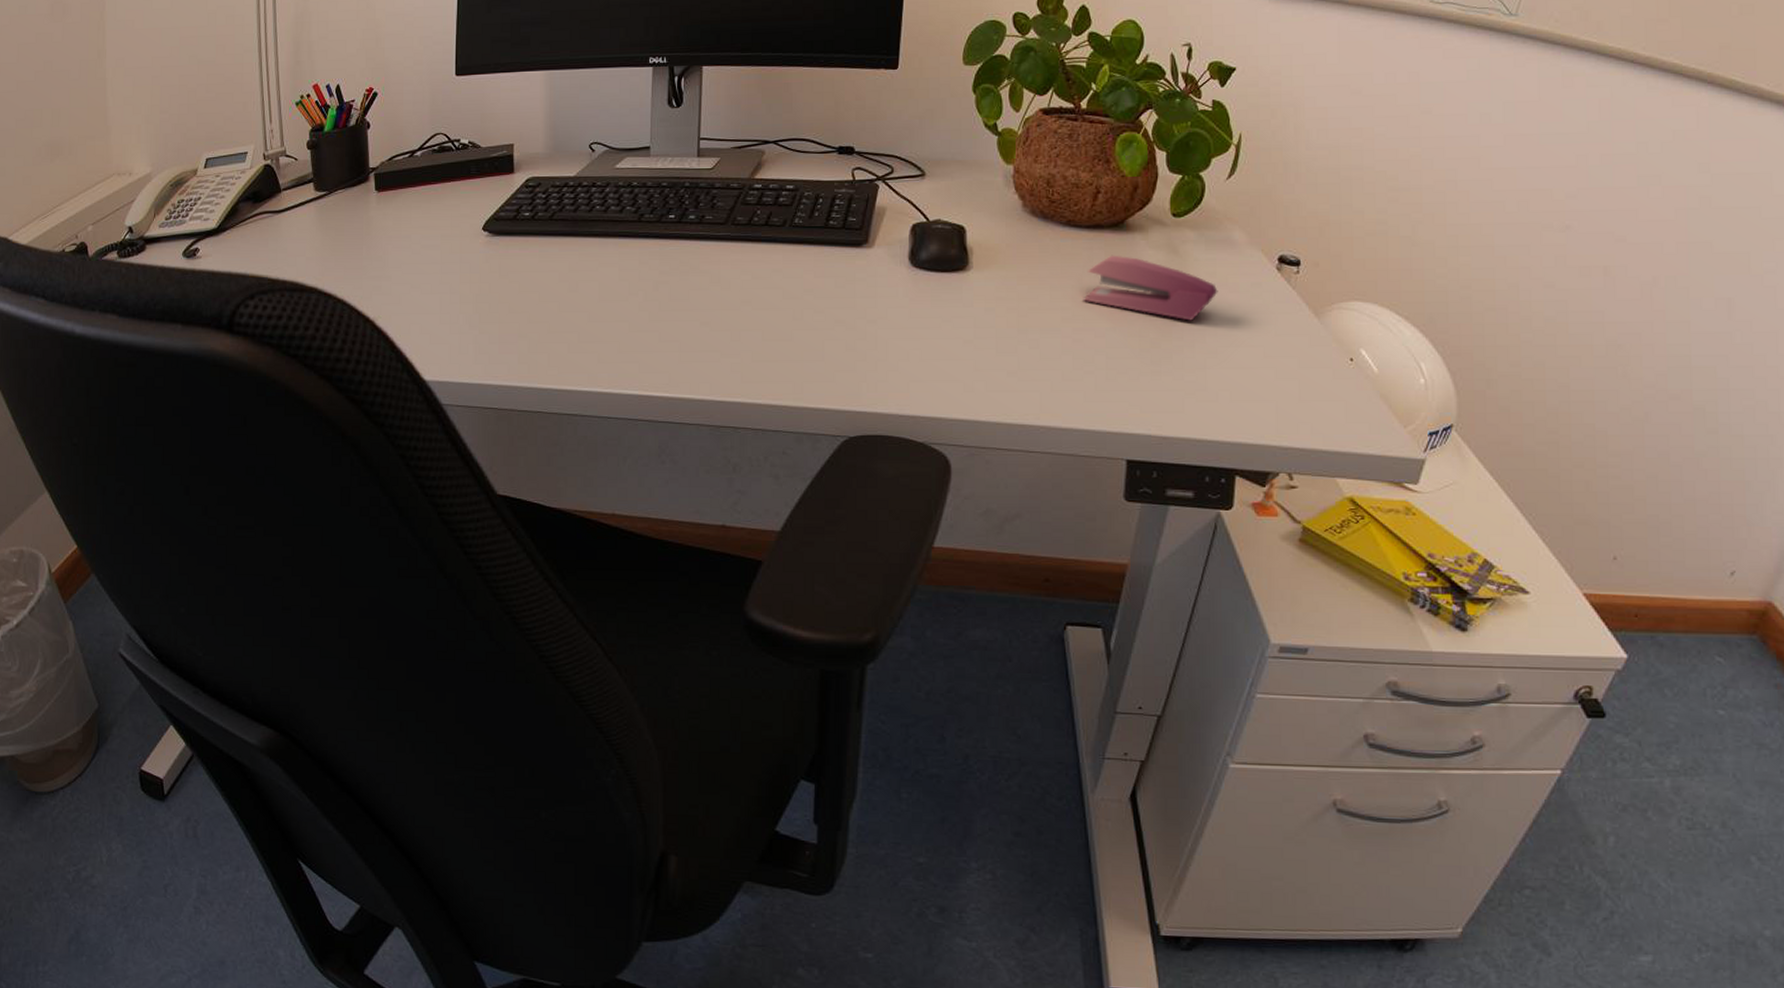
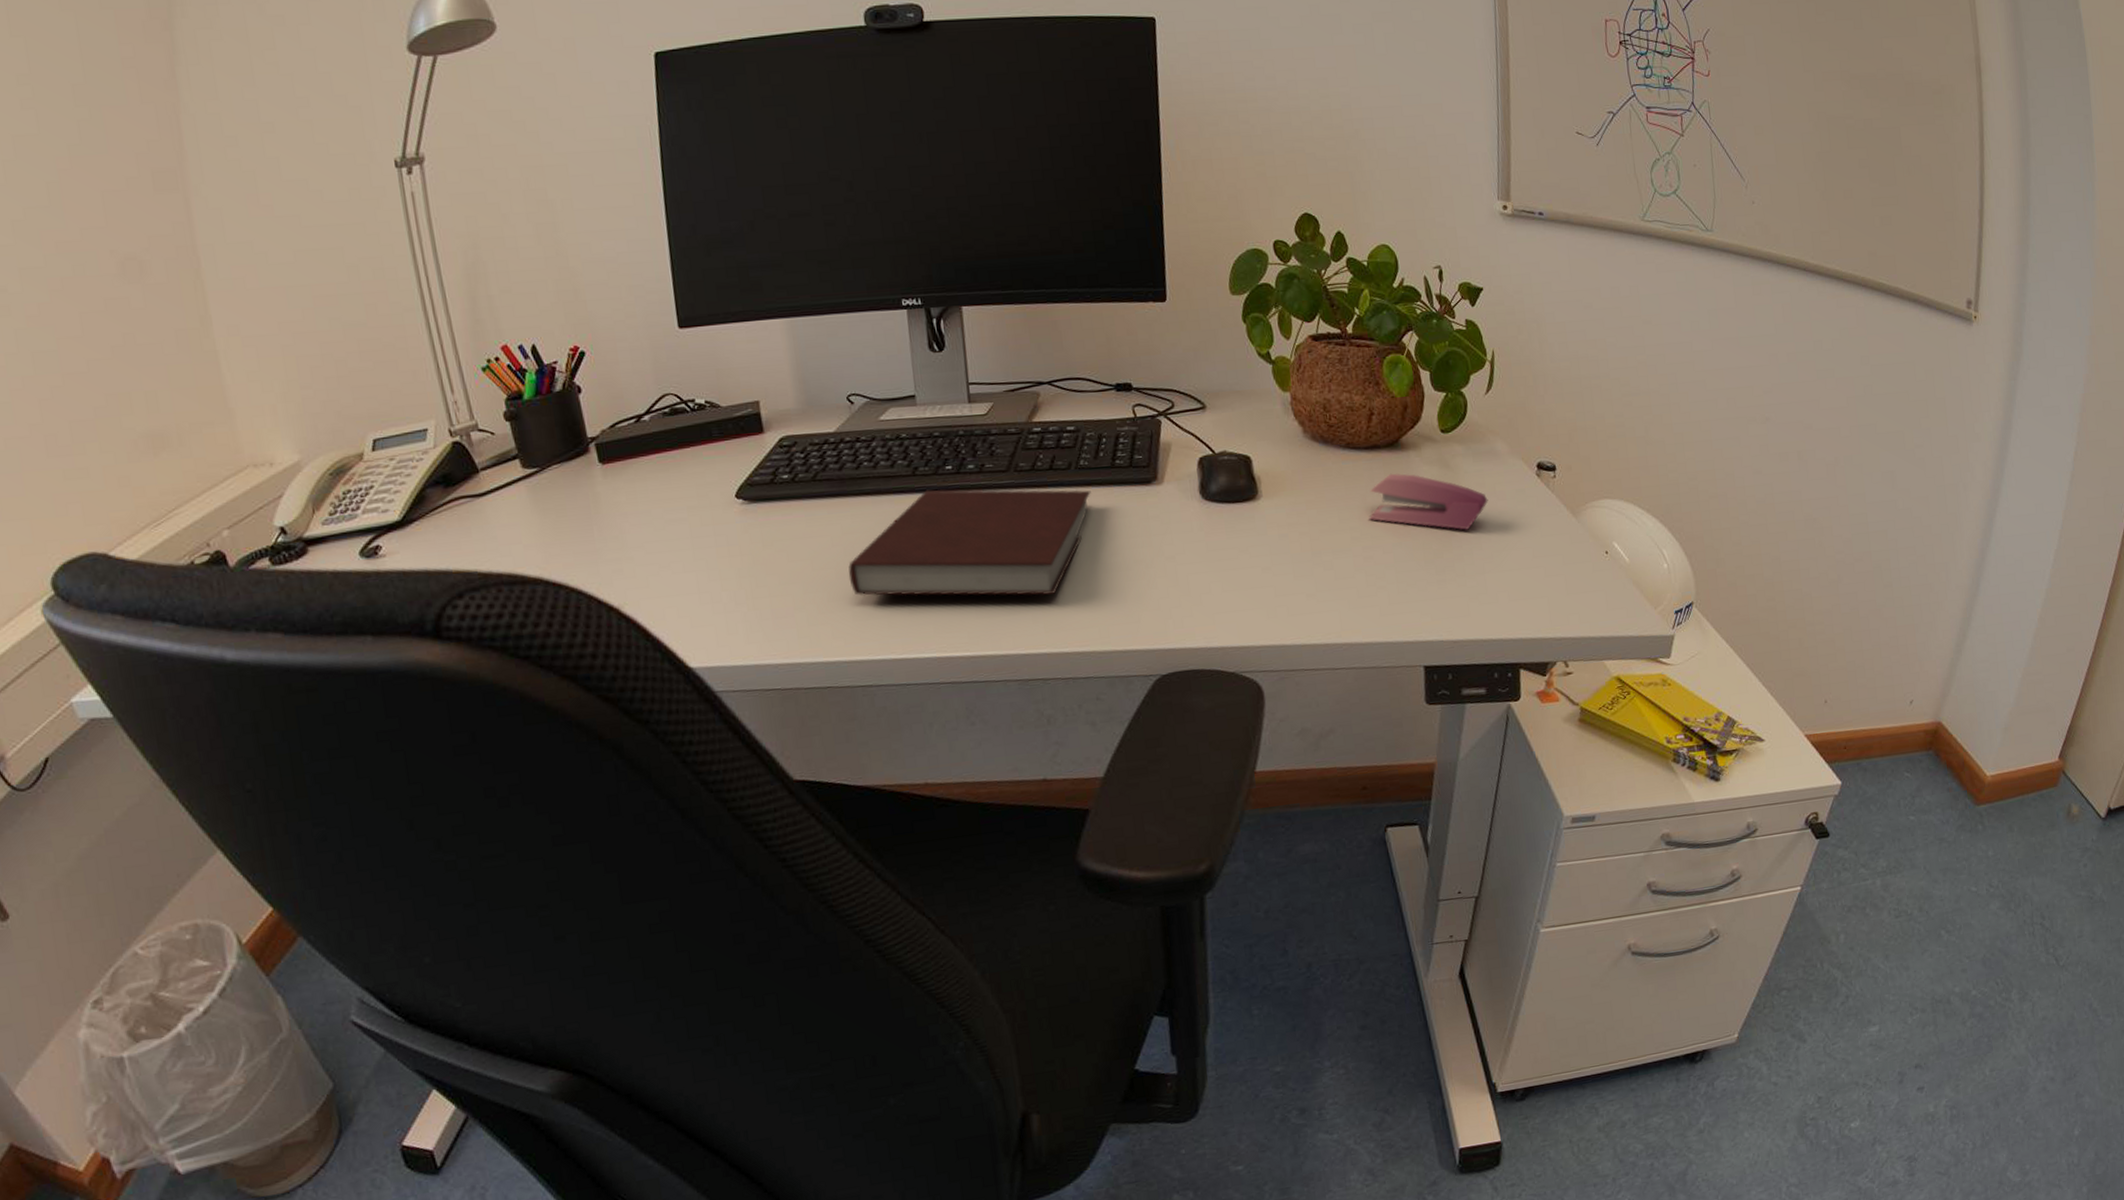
notebook: none [569,236,802,347] -> present [848,489,1091,596]

